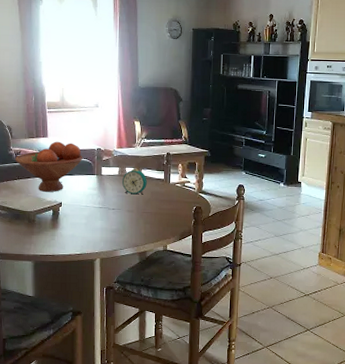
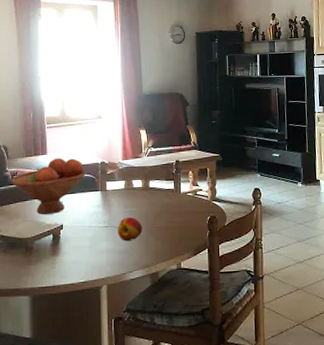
fruit: none [110,200,134,223] -> present [117,216,142,242]
alarm clock: present [122,168,147,195] -> none [129,180,156,209]

